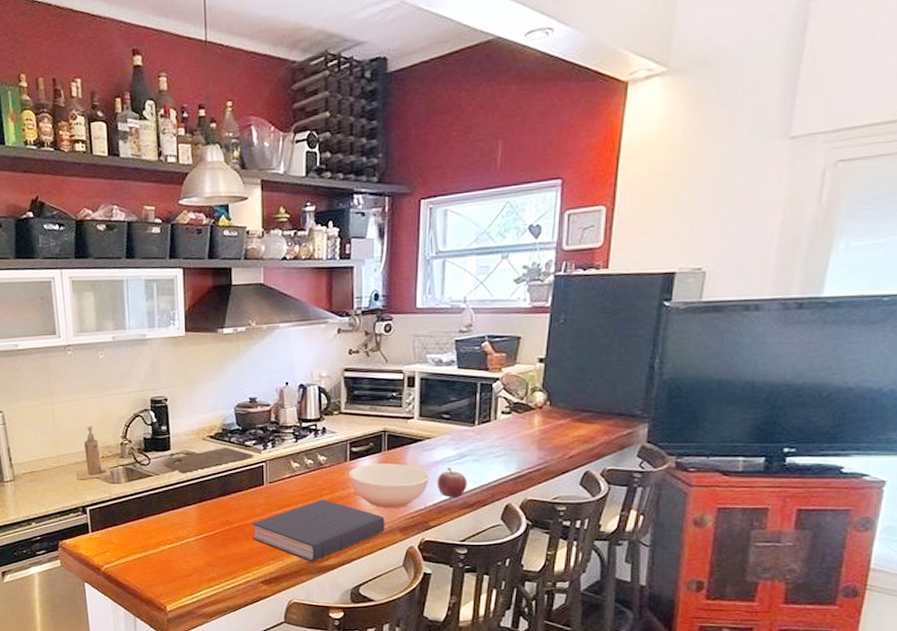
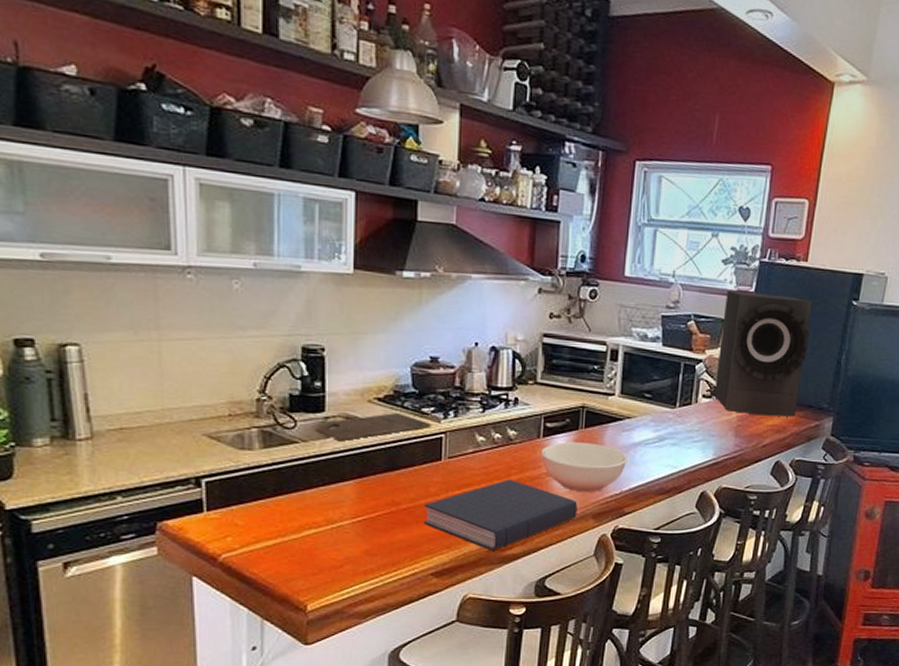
soap dispenser: present [76,425,112,480] -> none [189,373,241,443]
fruit: present [437,468,467,497] -> none [634,450,665,482]
speaker: none [514,305,616,427] -> present [714,290,812,417]

